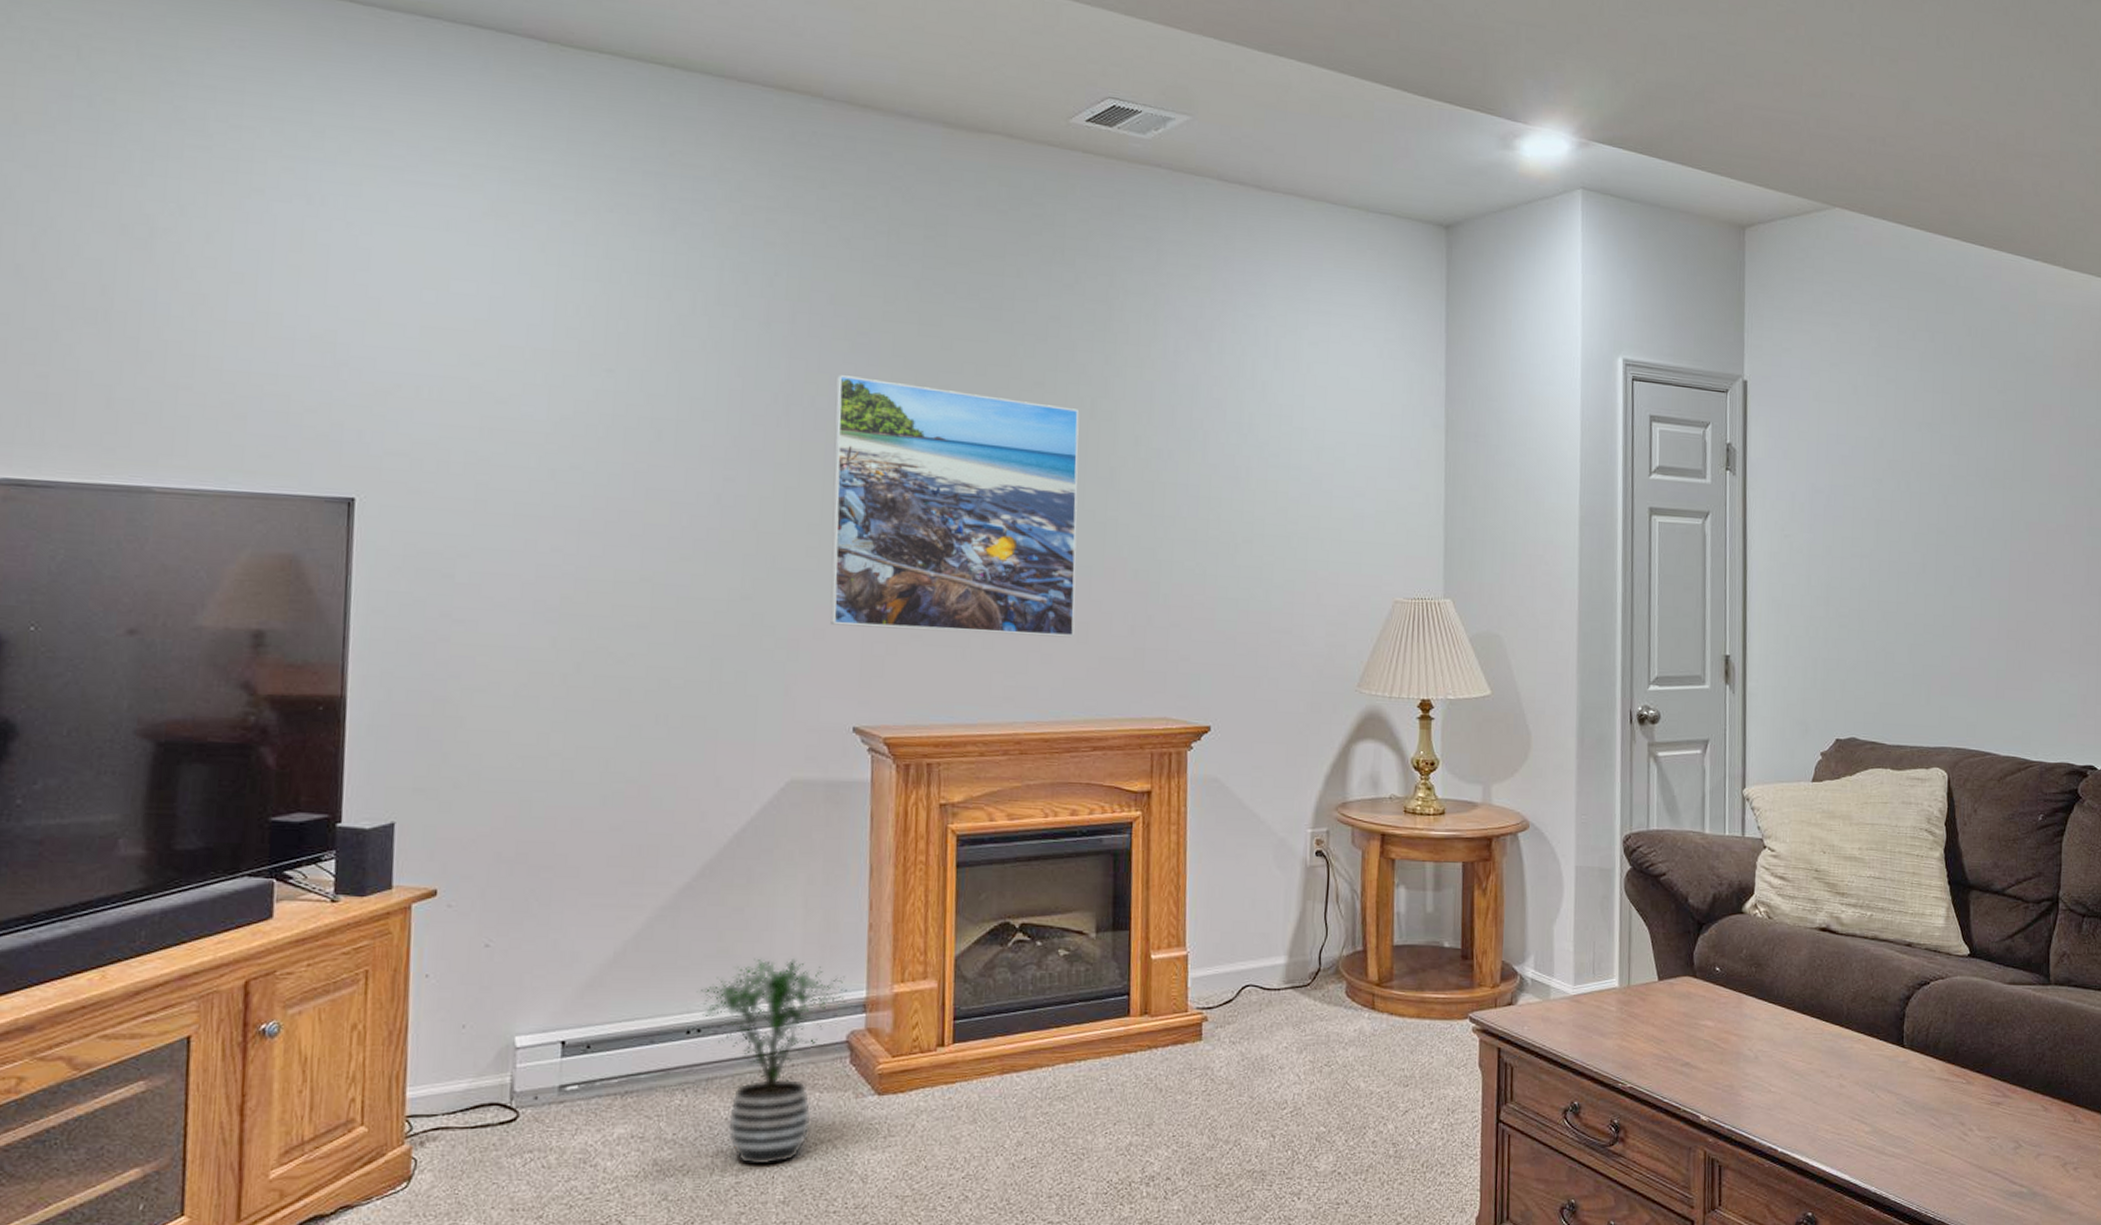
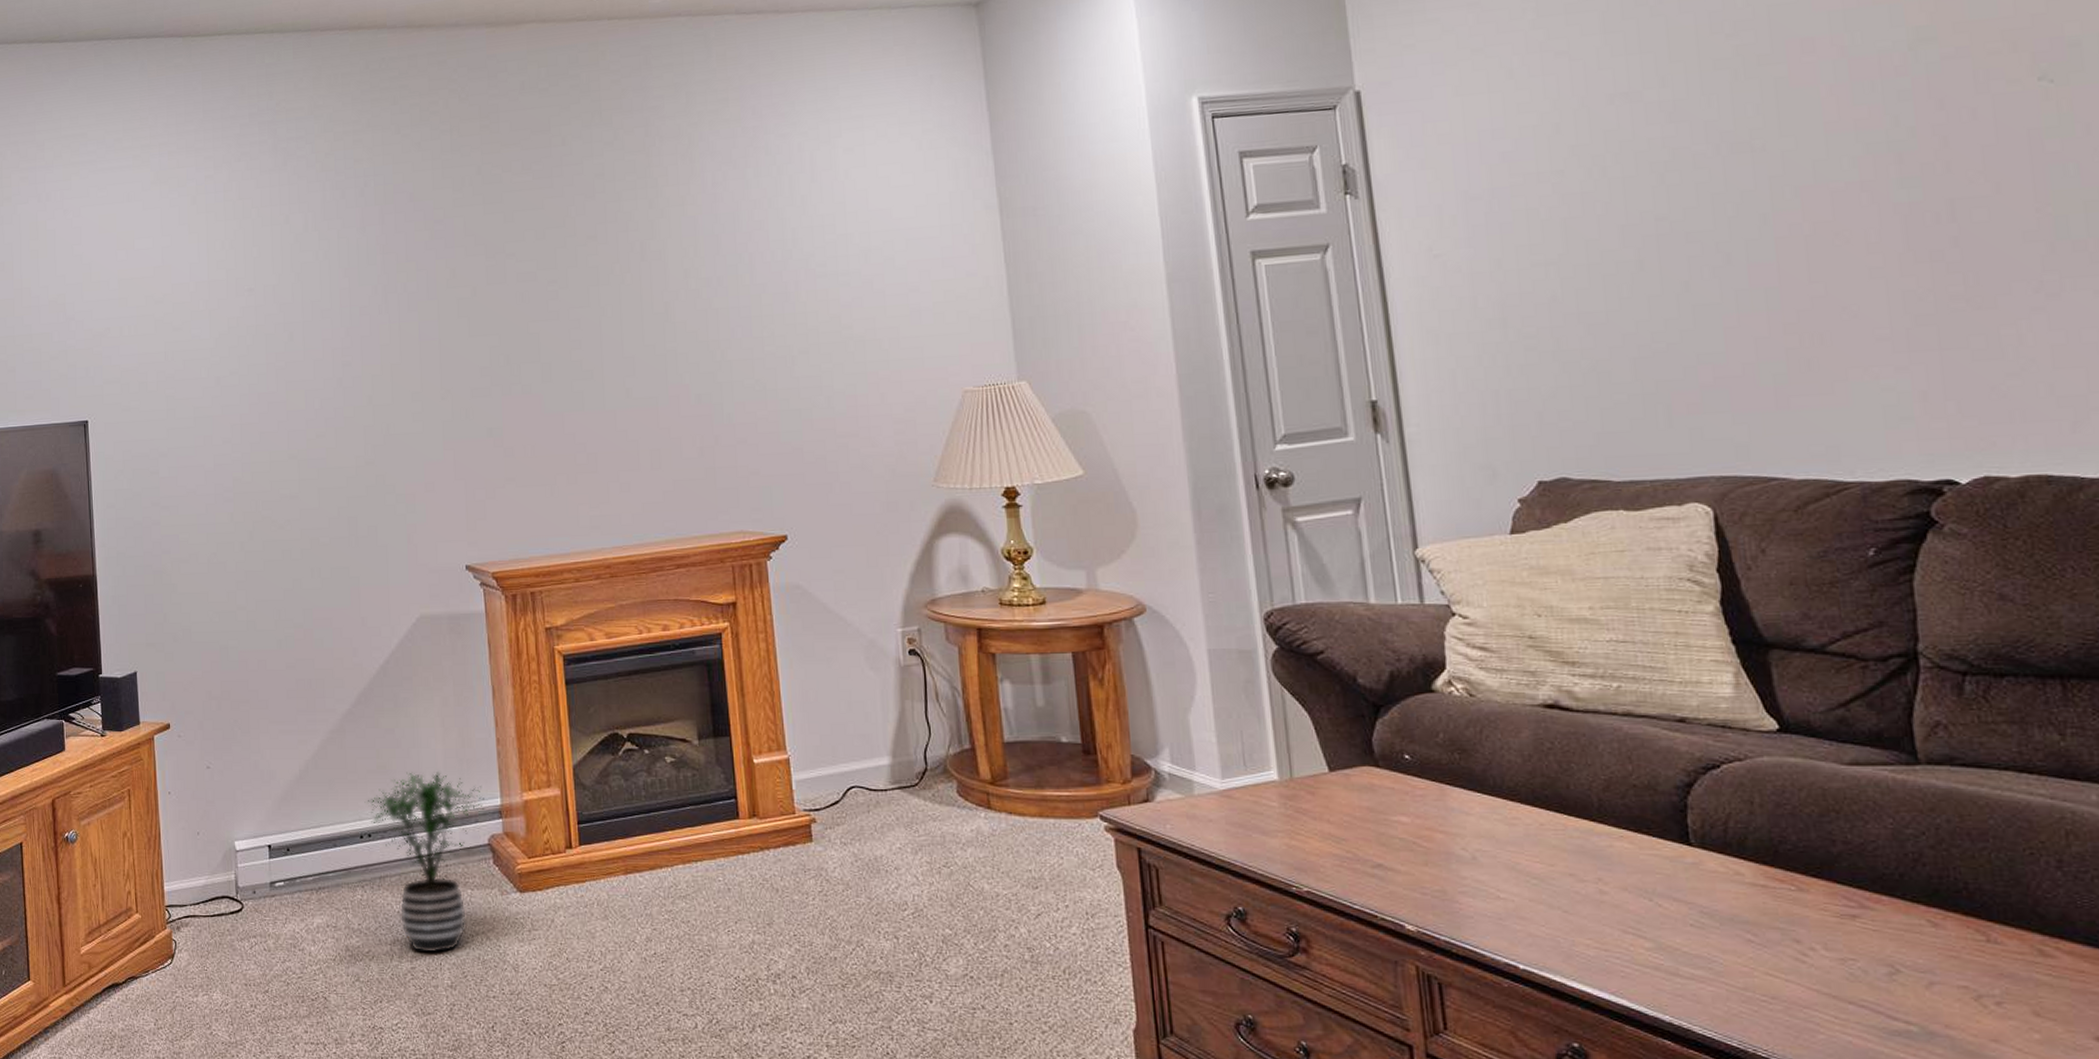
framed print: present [830,375,1079,638] -> none [422,254,648,478]

